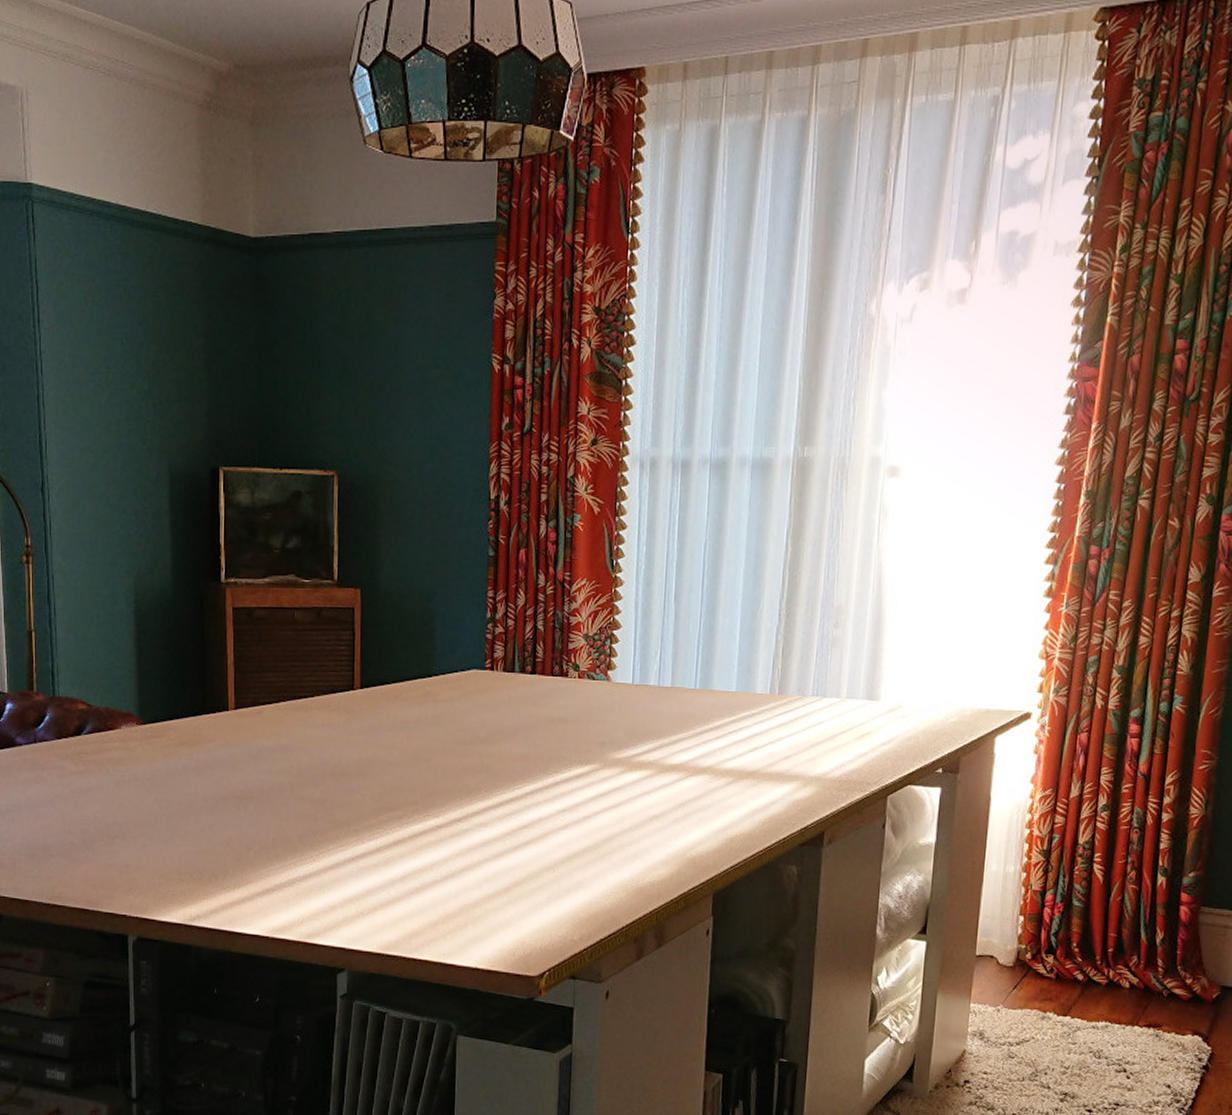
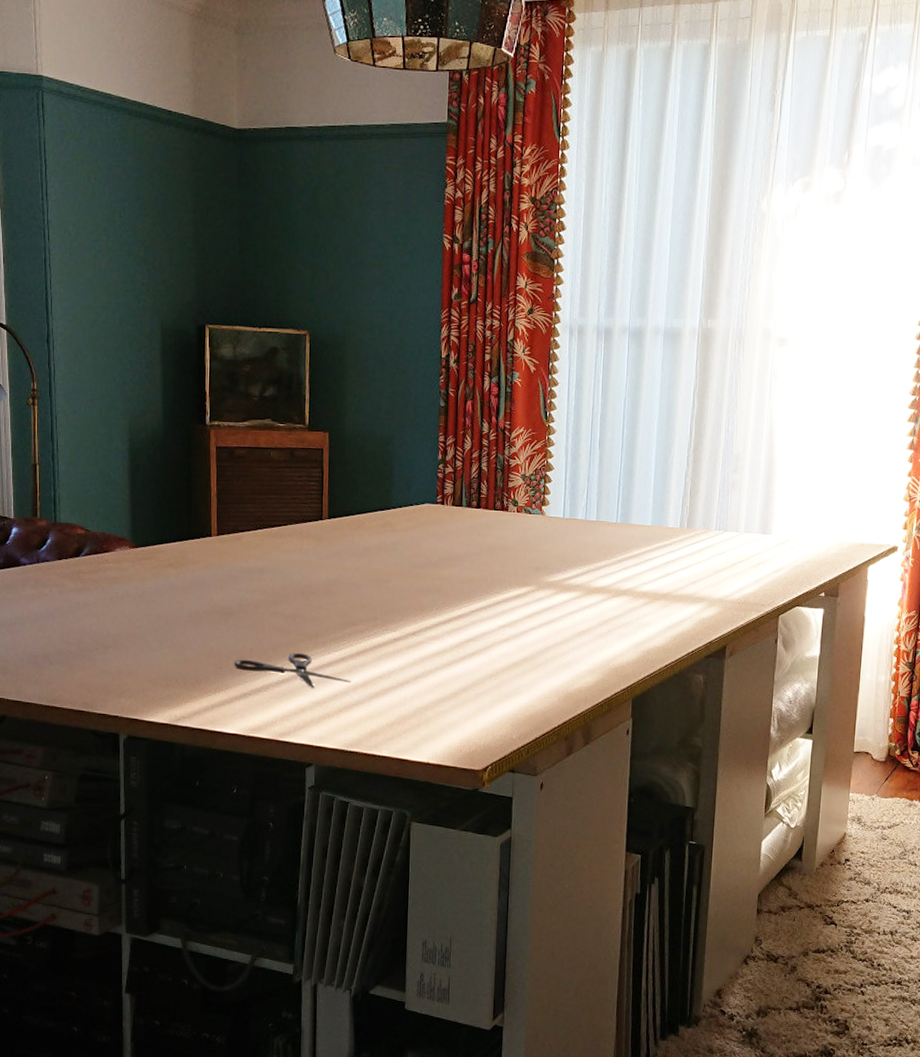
scissors: none [254,843,388,884] -> present [233,653,351,689]

